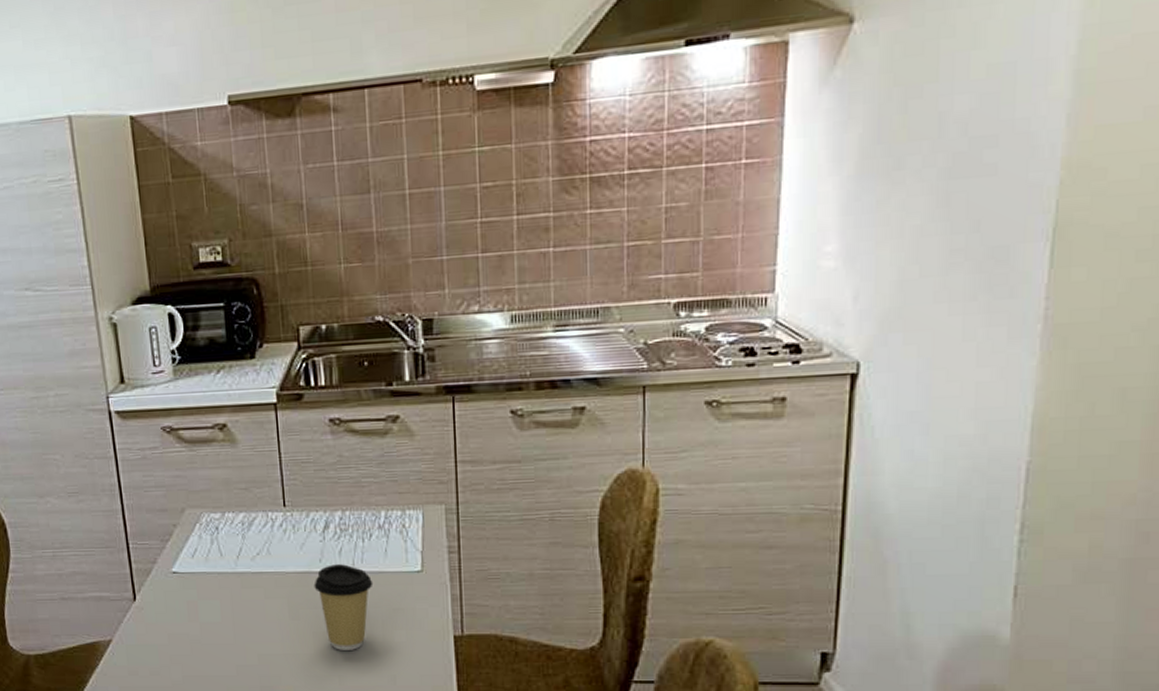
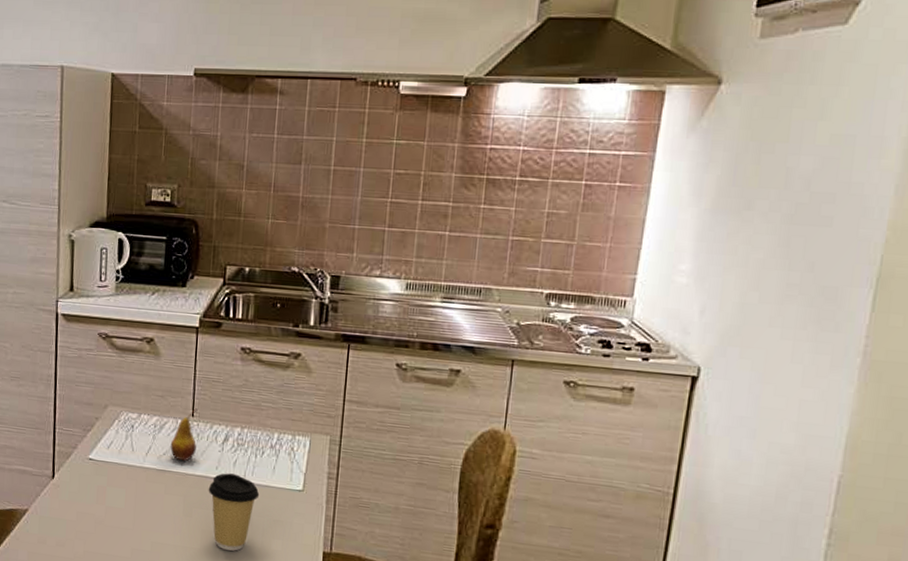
fruit: none [263,497,294,559] -> present [170,408,198,461]

